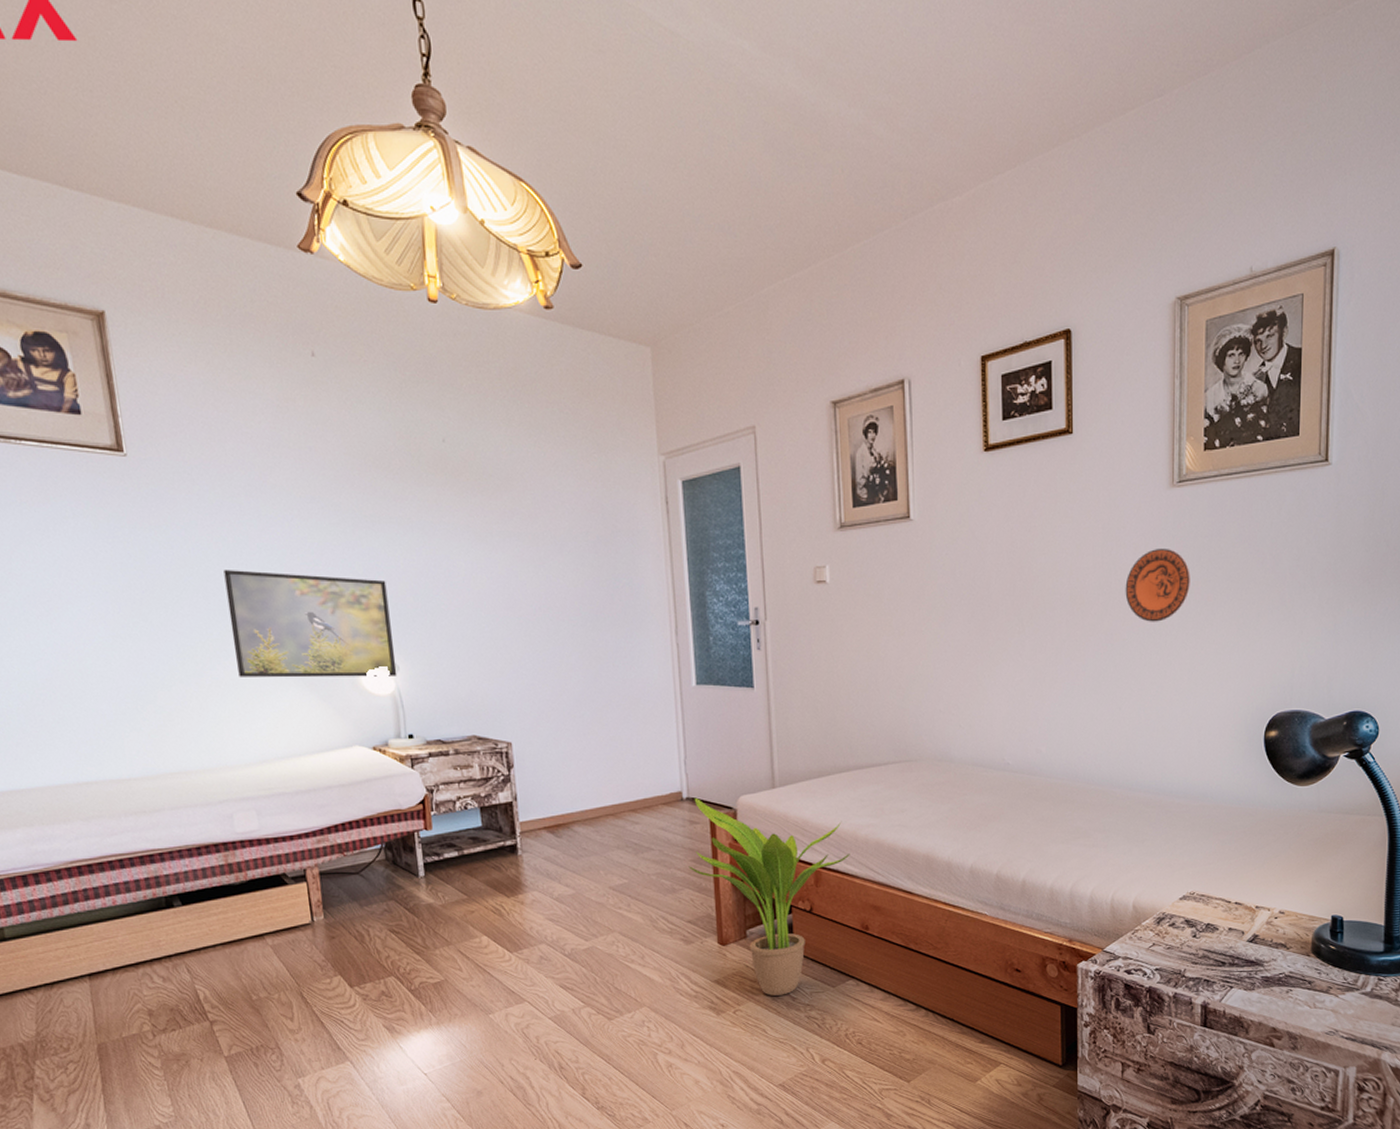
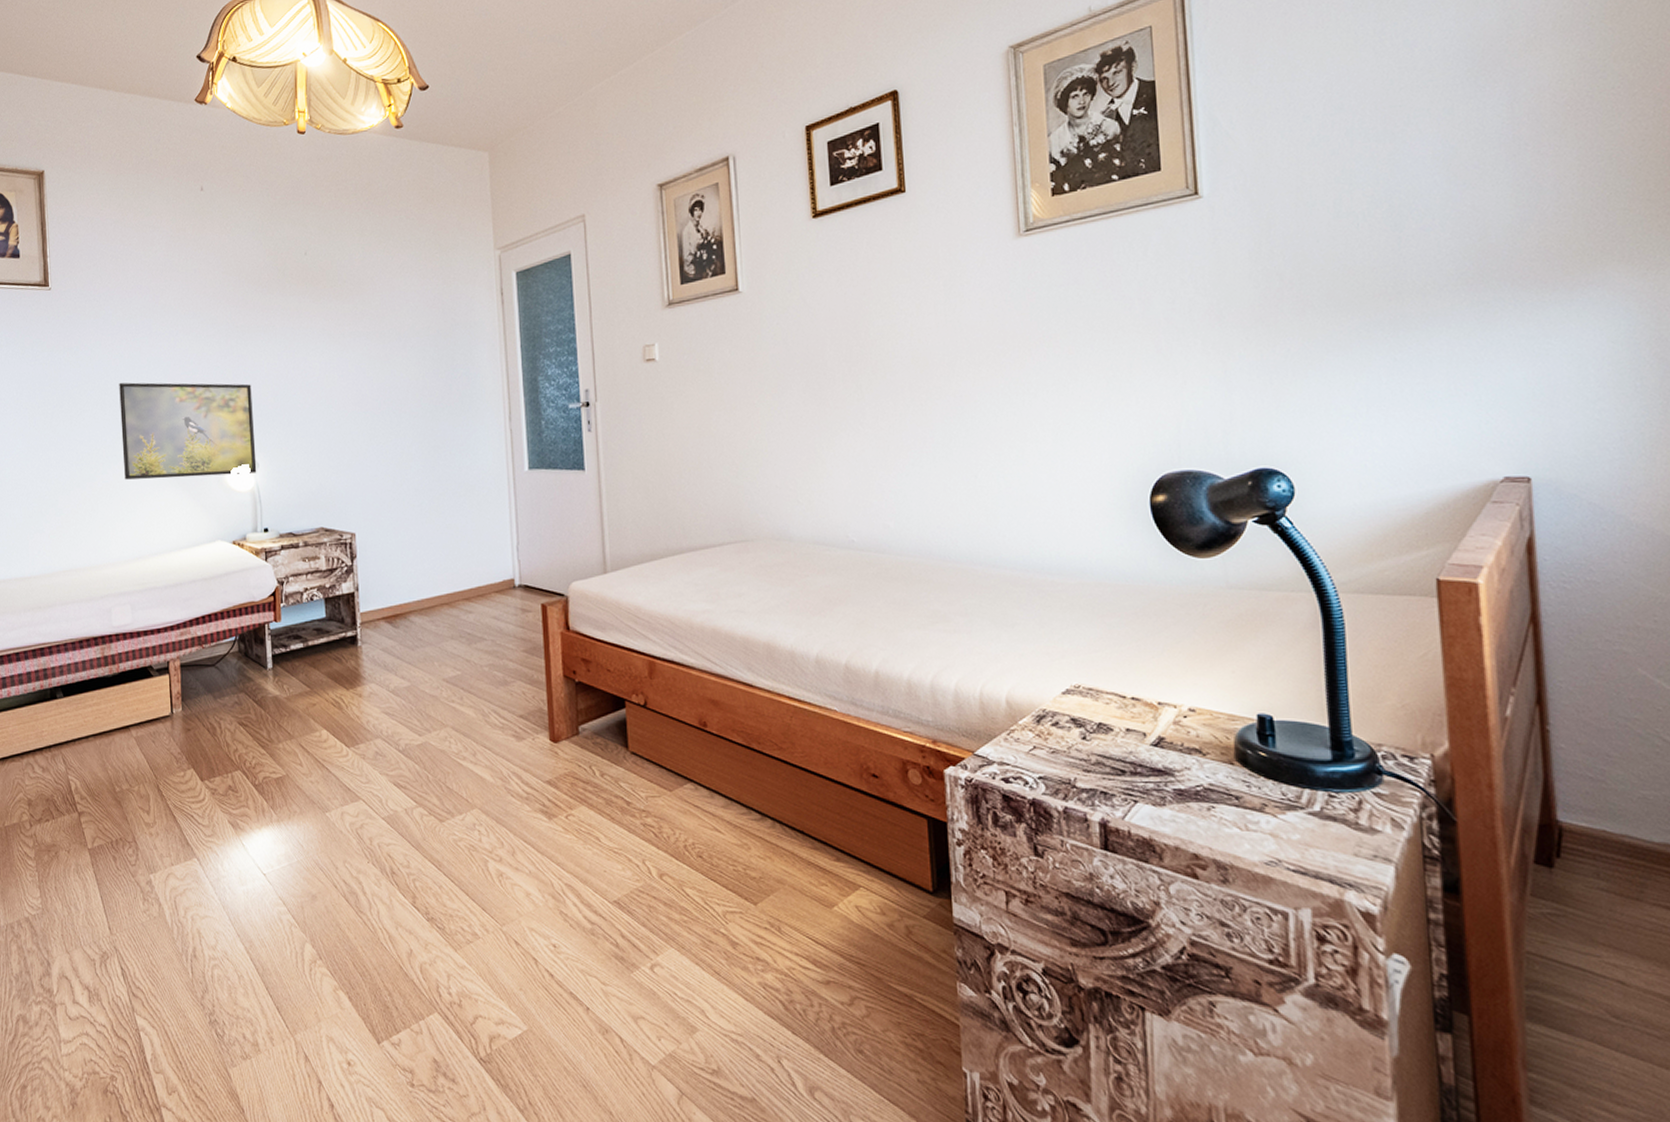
potted plant: present [688,797,850,996] -> none [520,584,685,799]
decorative plate: present [1125,548,1190,622] -> none [973,301,1047,381]

